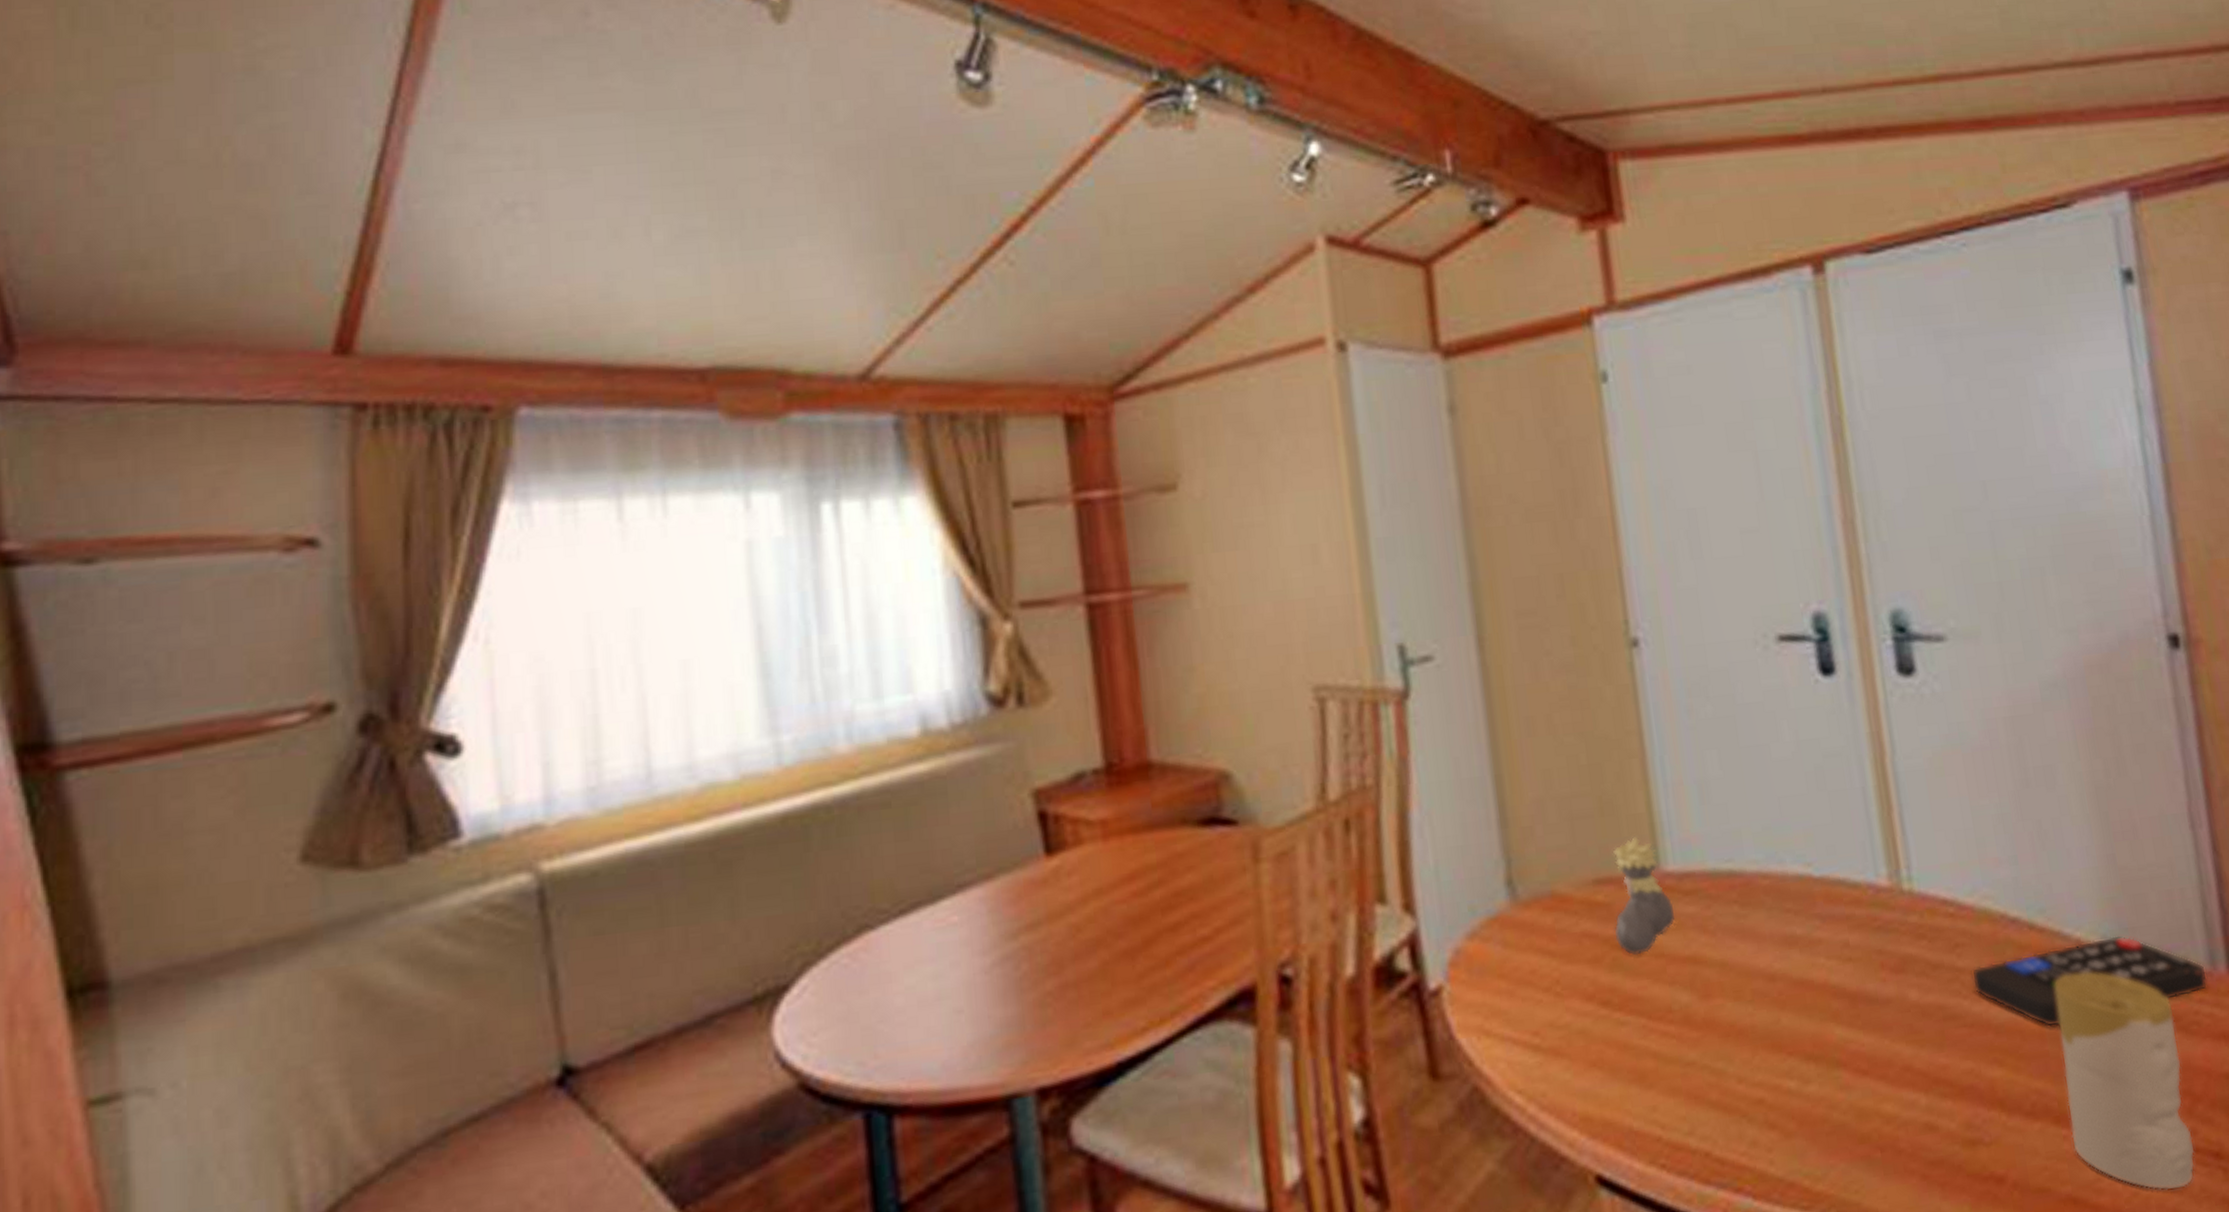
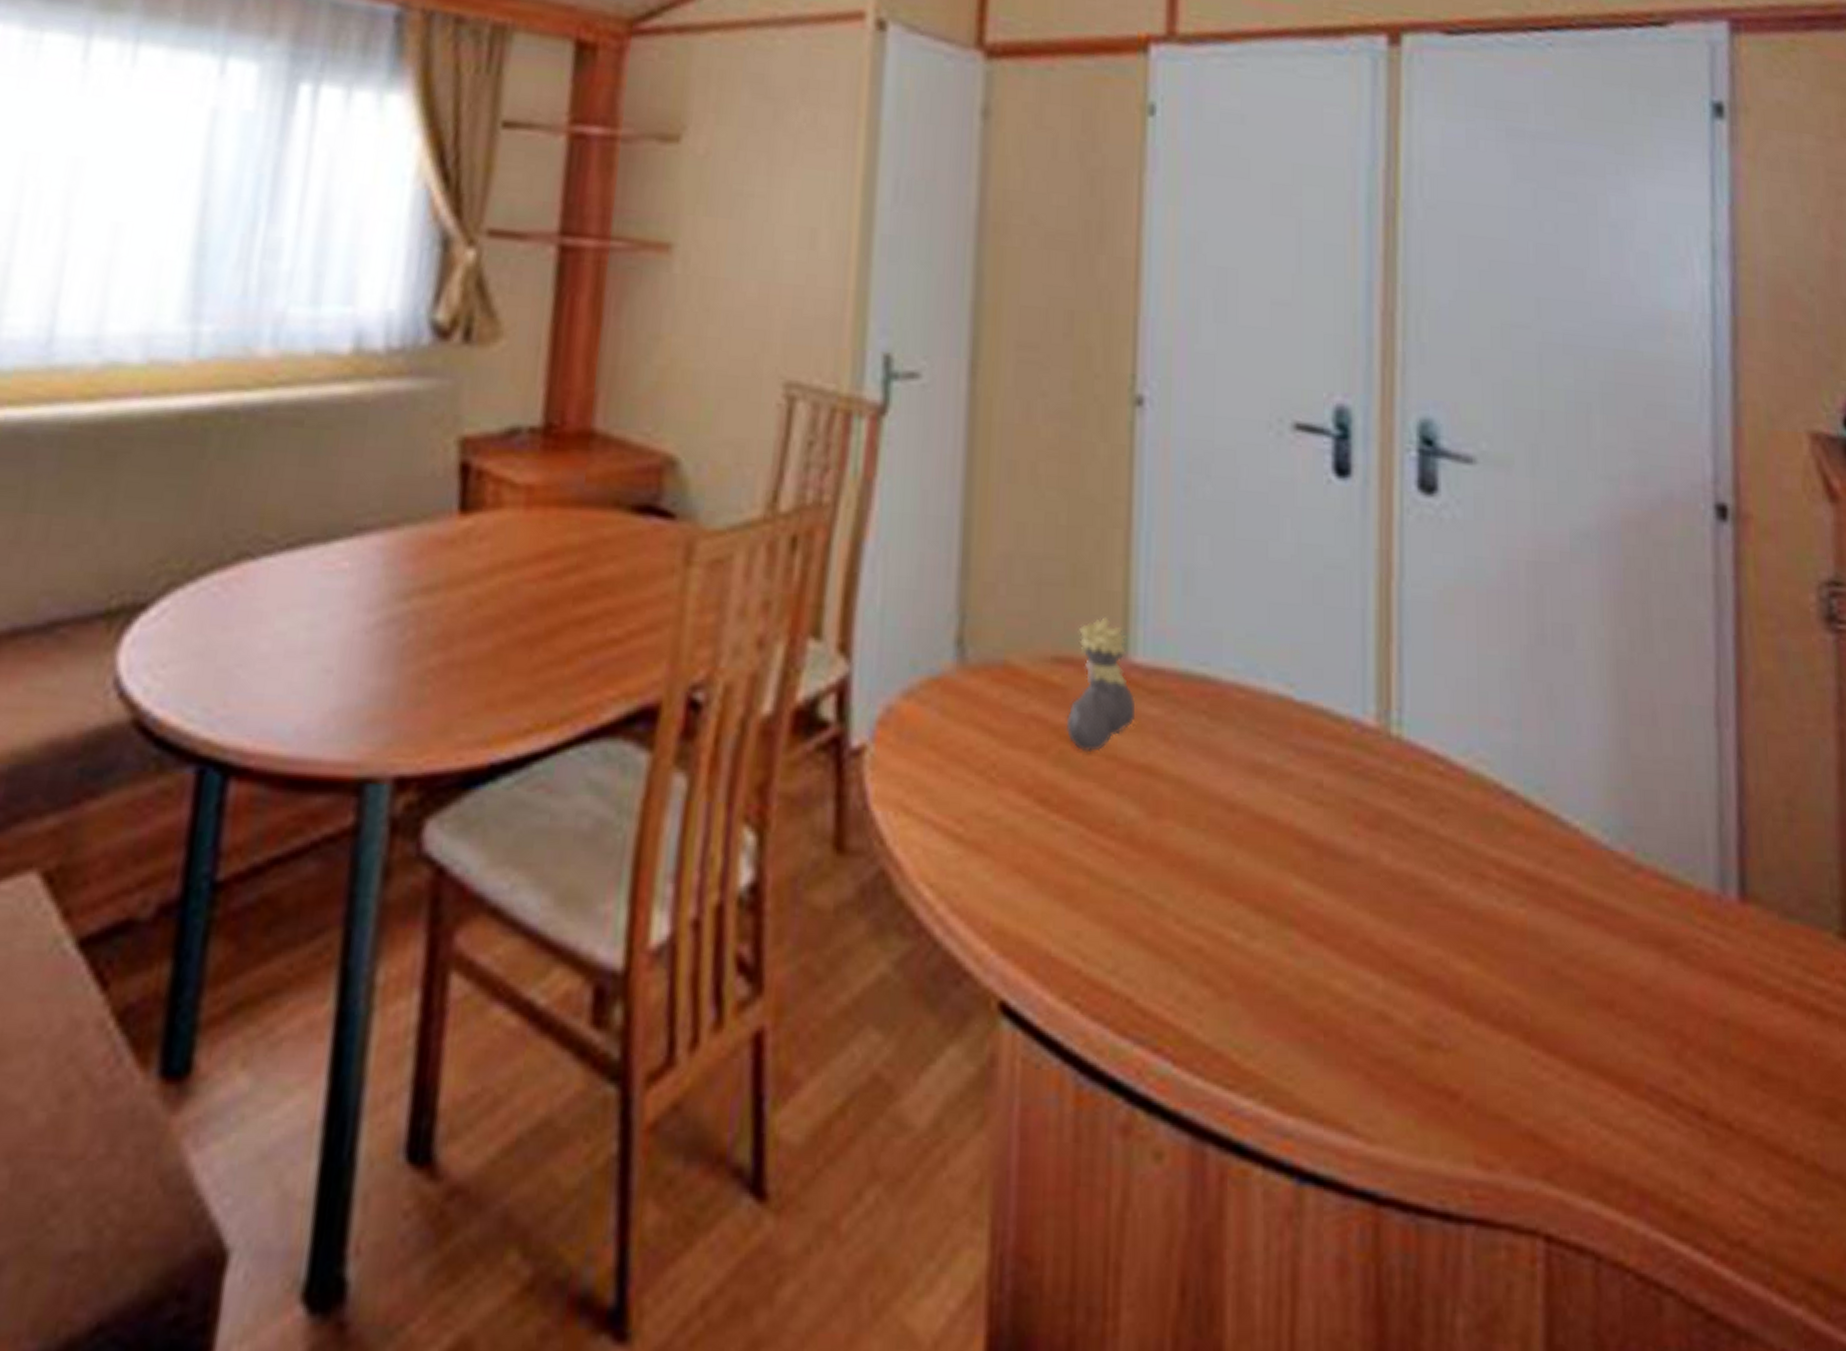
remote control: present [1971,935,2208,1028] -> none [1453,832,1715,927]
candle: present [2054,971,2195,1191] -> none [1541,867,1678,1146]

